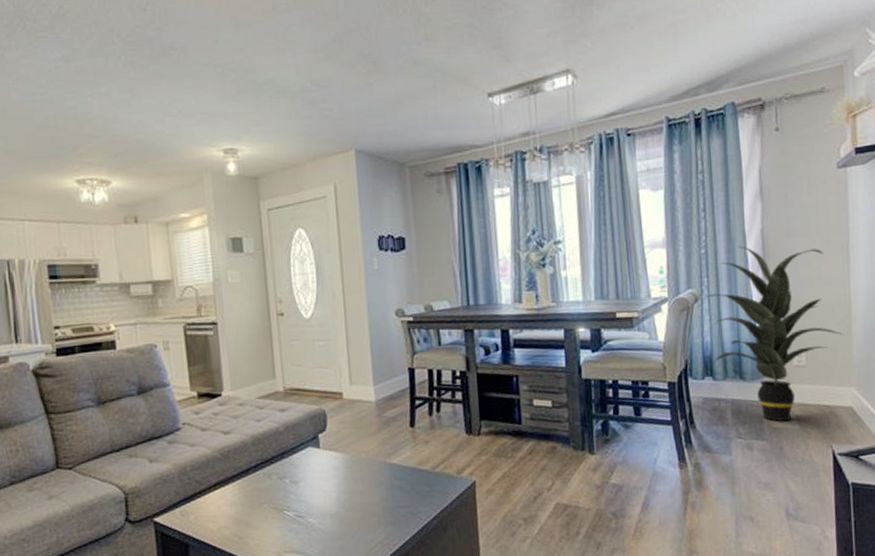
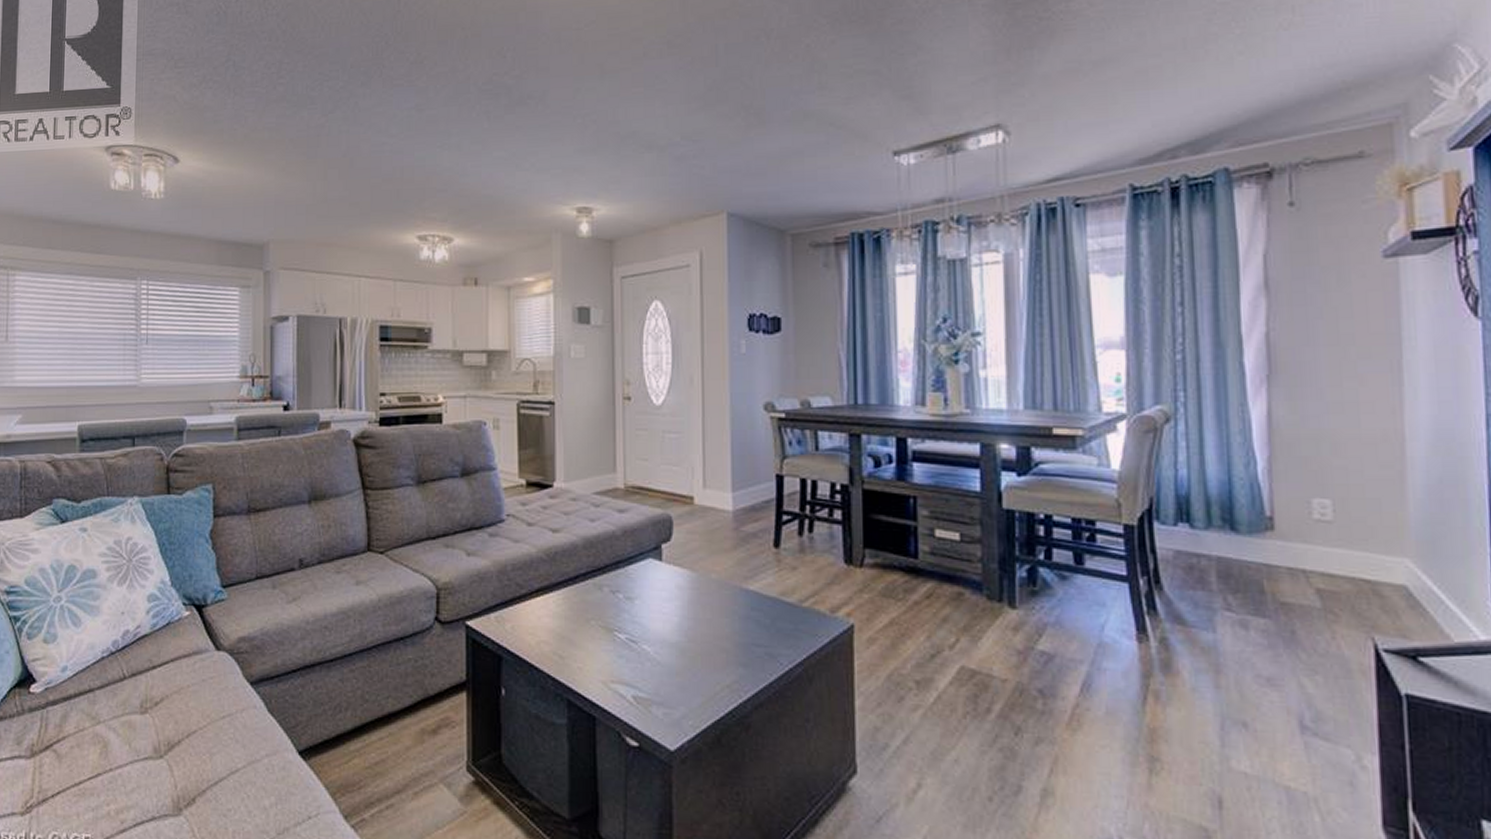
indoor plant: present [705,246,844,422] -> none [1181,353,1394,596]

